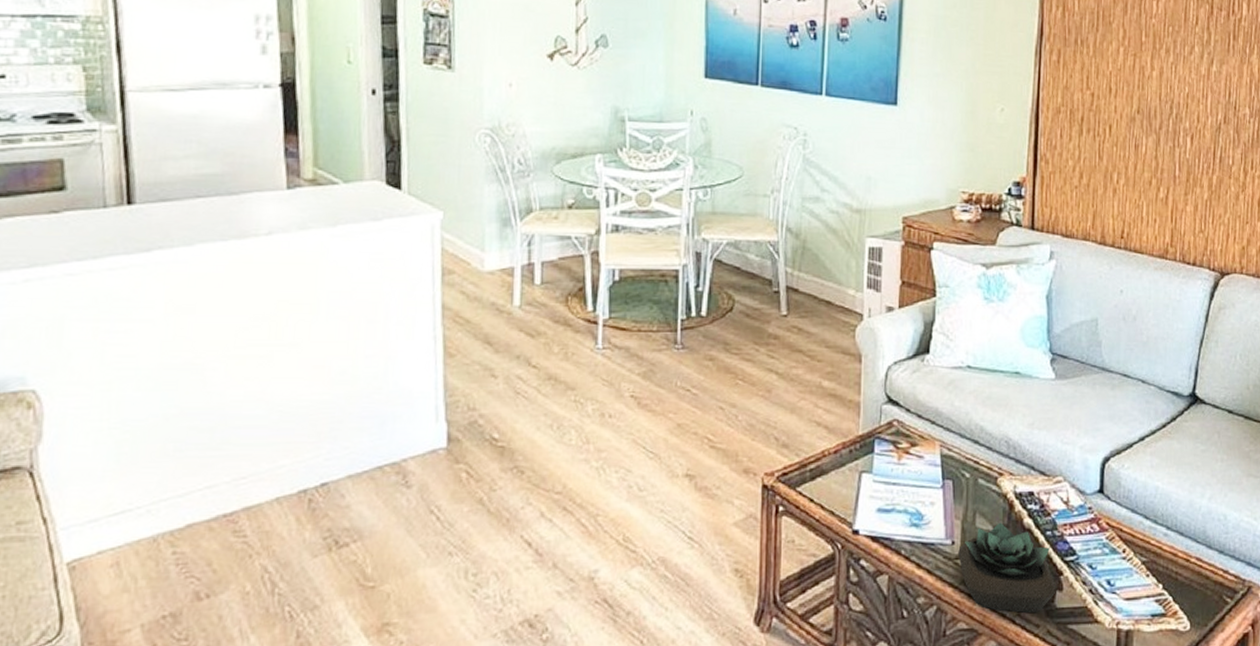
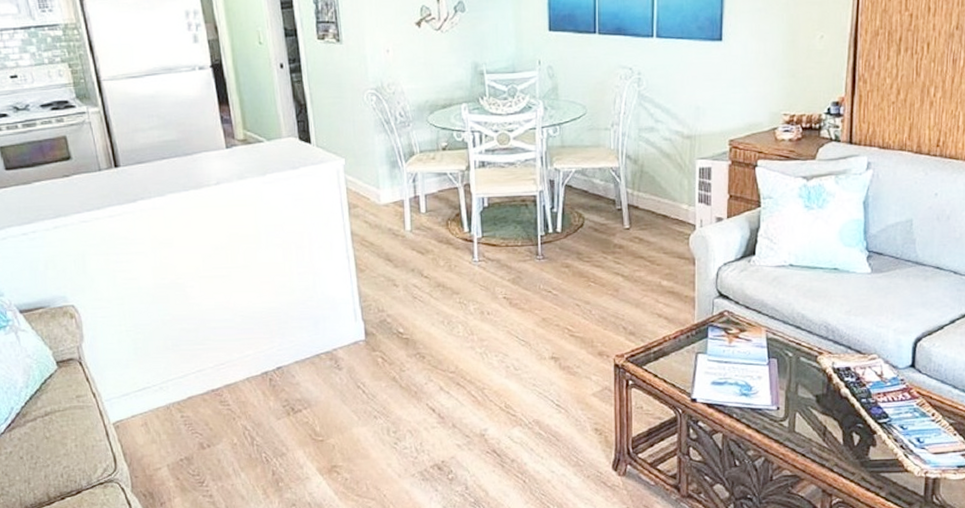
succulent plant: present [958,522,1056,614] -> none [783,392,870,464]

